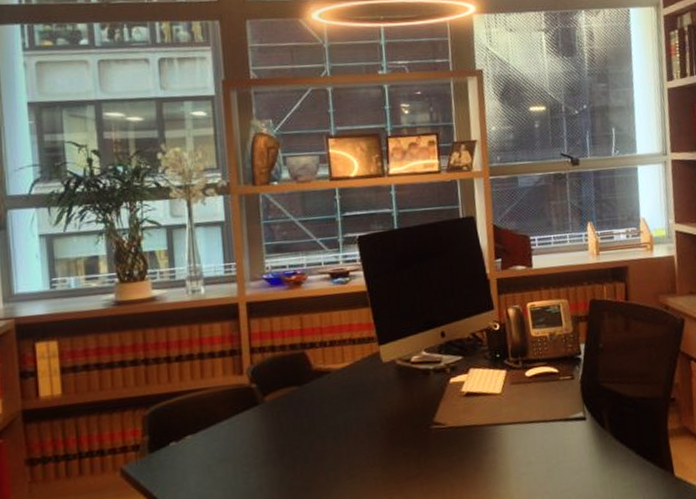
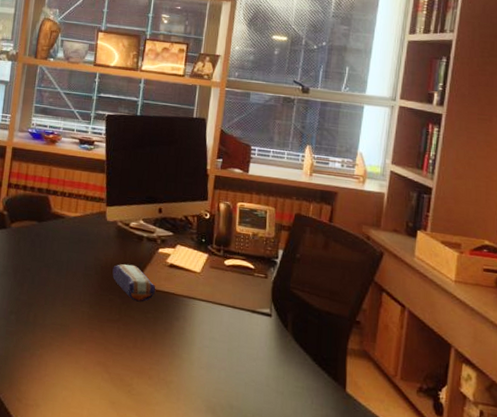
pencil case: none [401,405,456,447] -> present [112,264,156,302]

